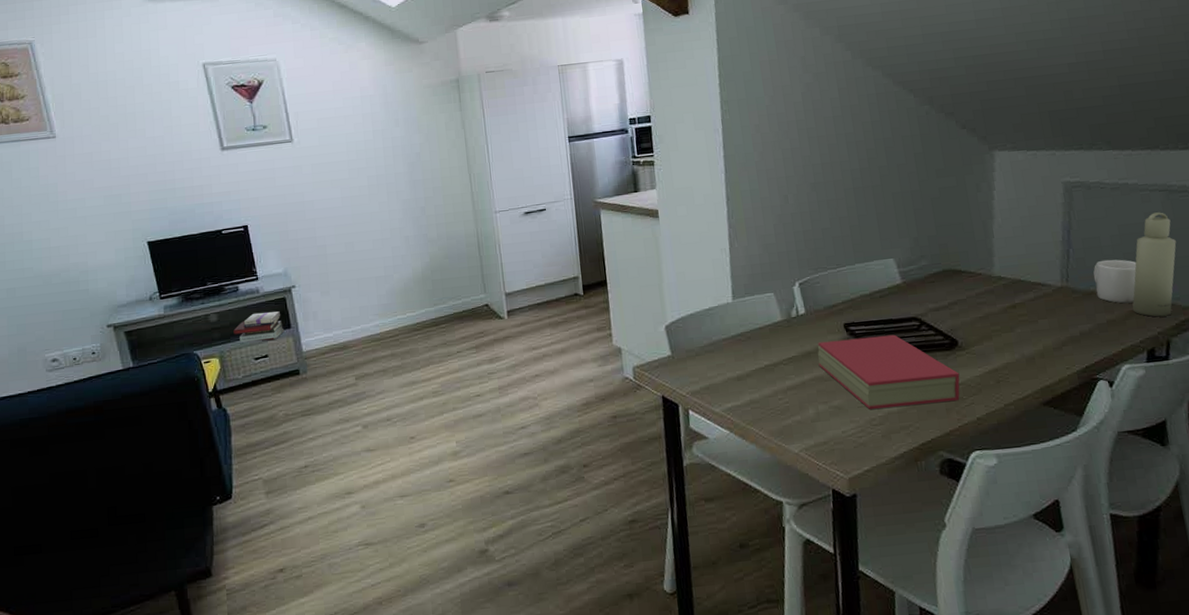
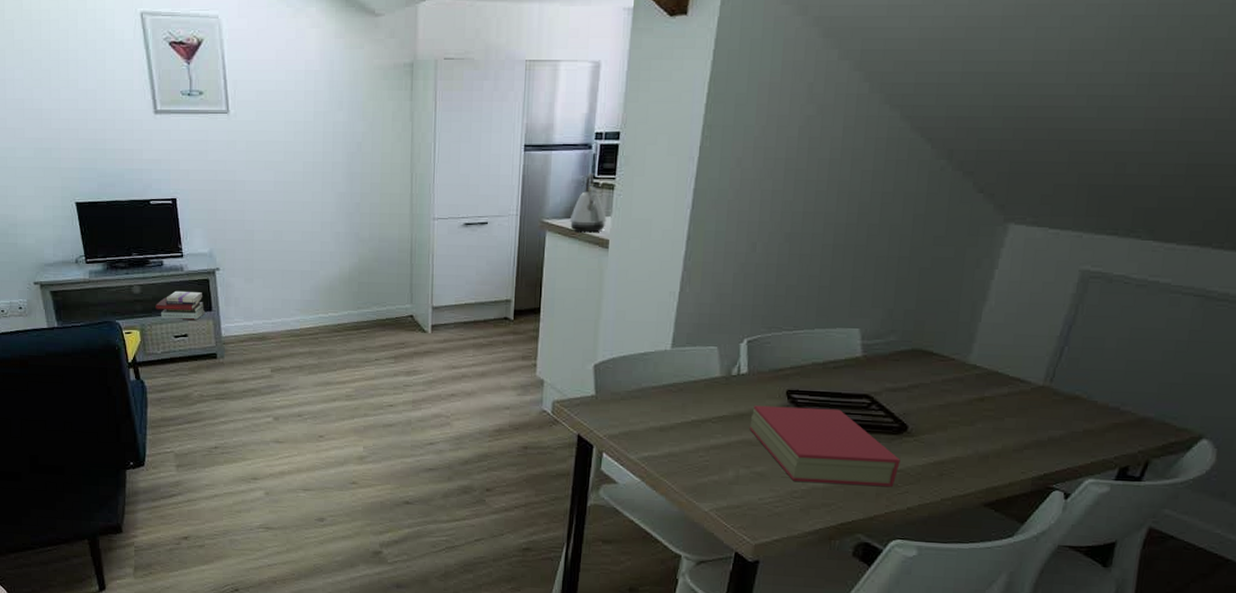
kettle: none [619,153,653,207] -> present [569,172,607,233]
mug: present [1093,259,1137,304] -> none [1080,364,1139,415]
bottle: present [1132,212,1177,317] -> none [1117,319,1196,435]

